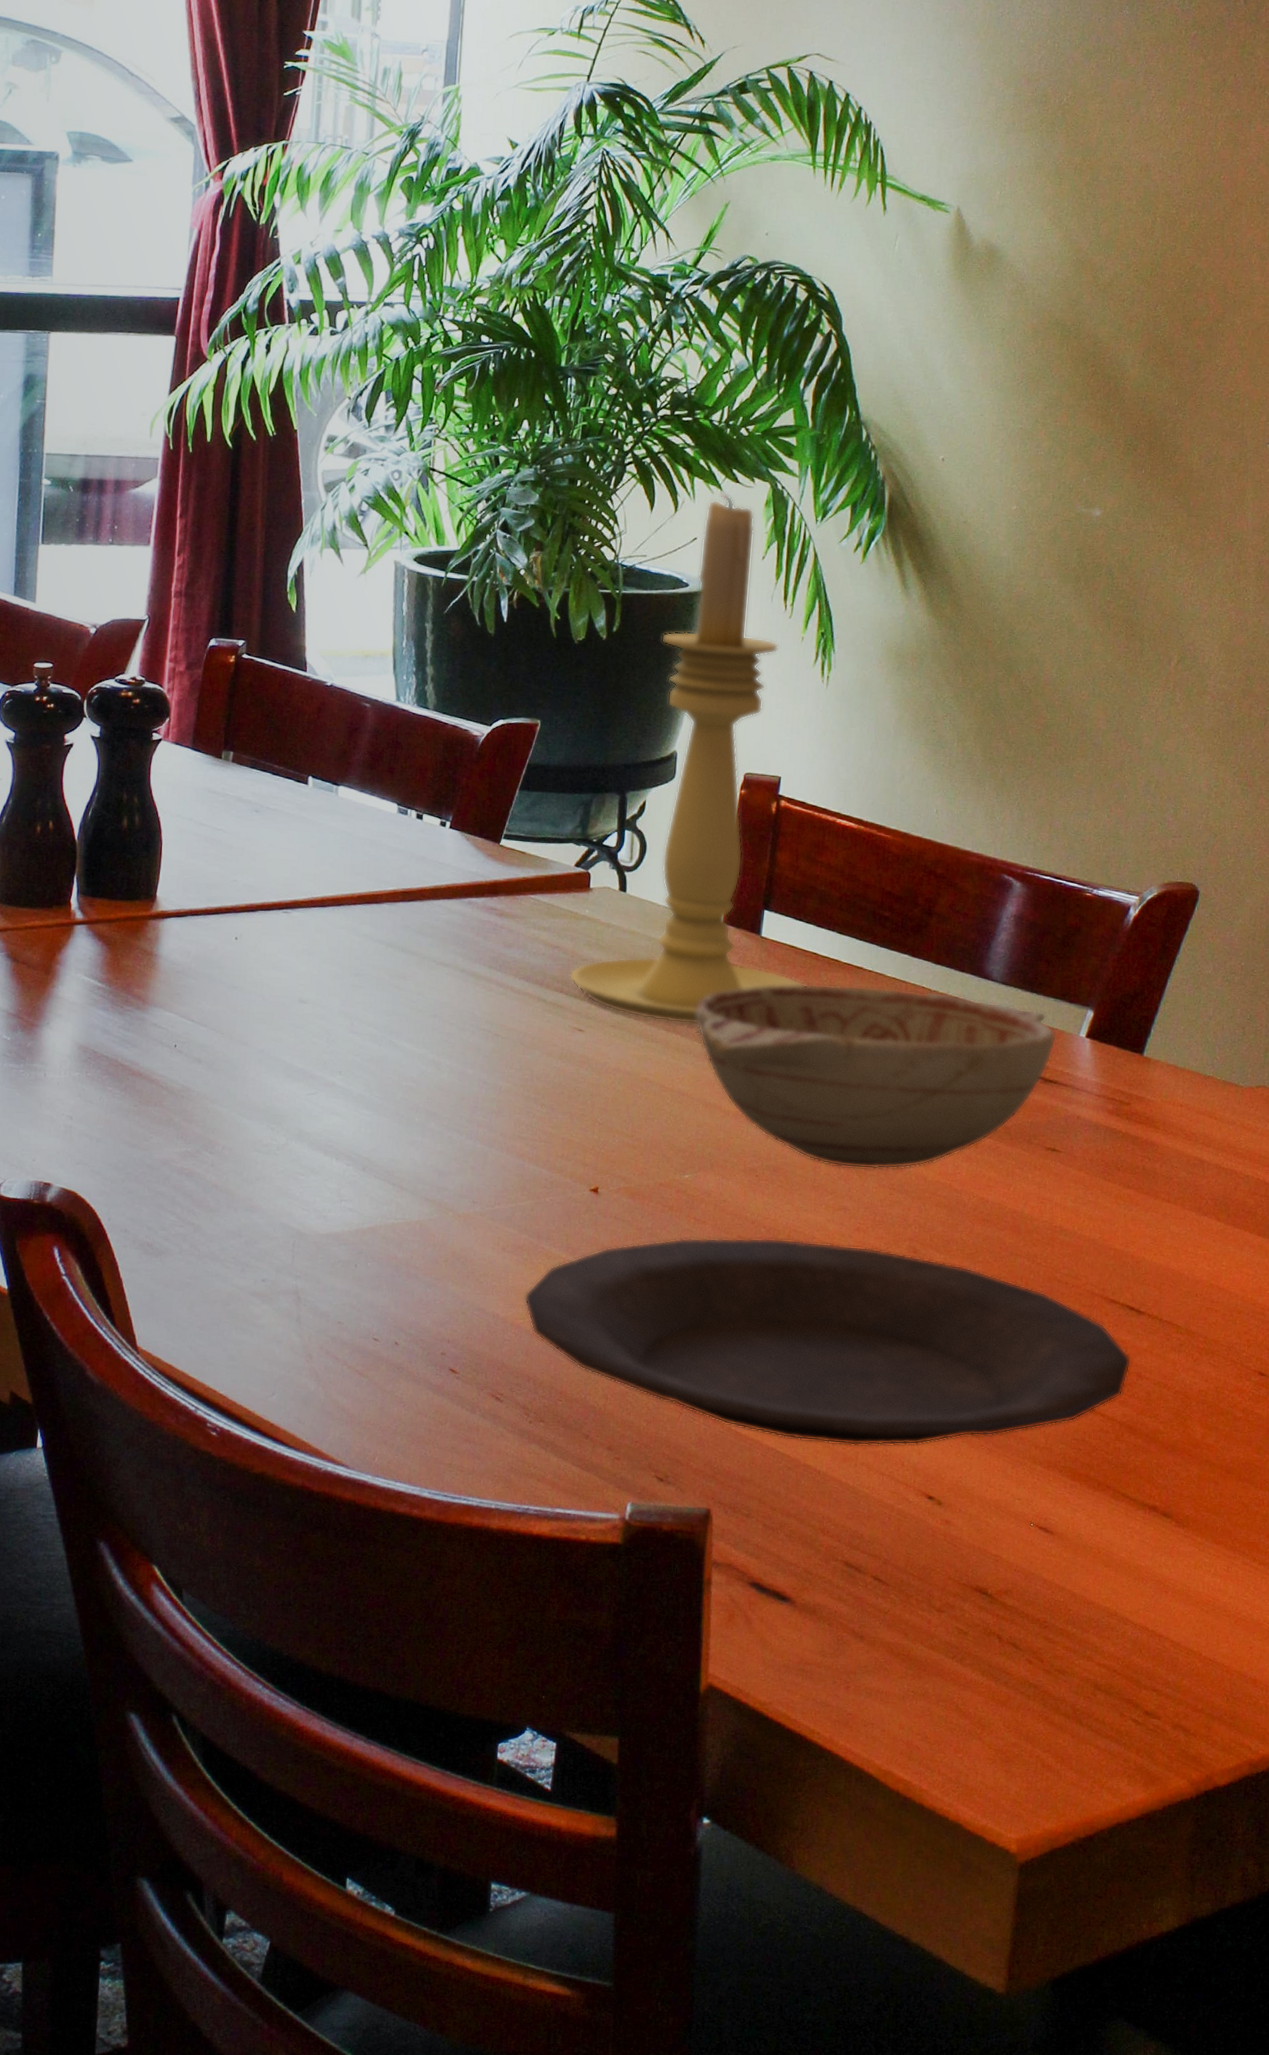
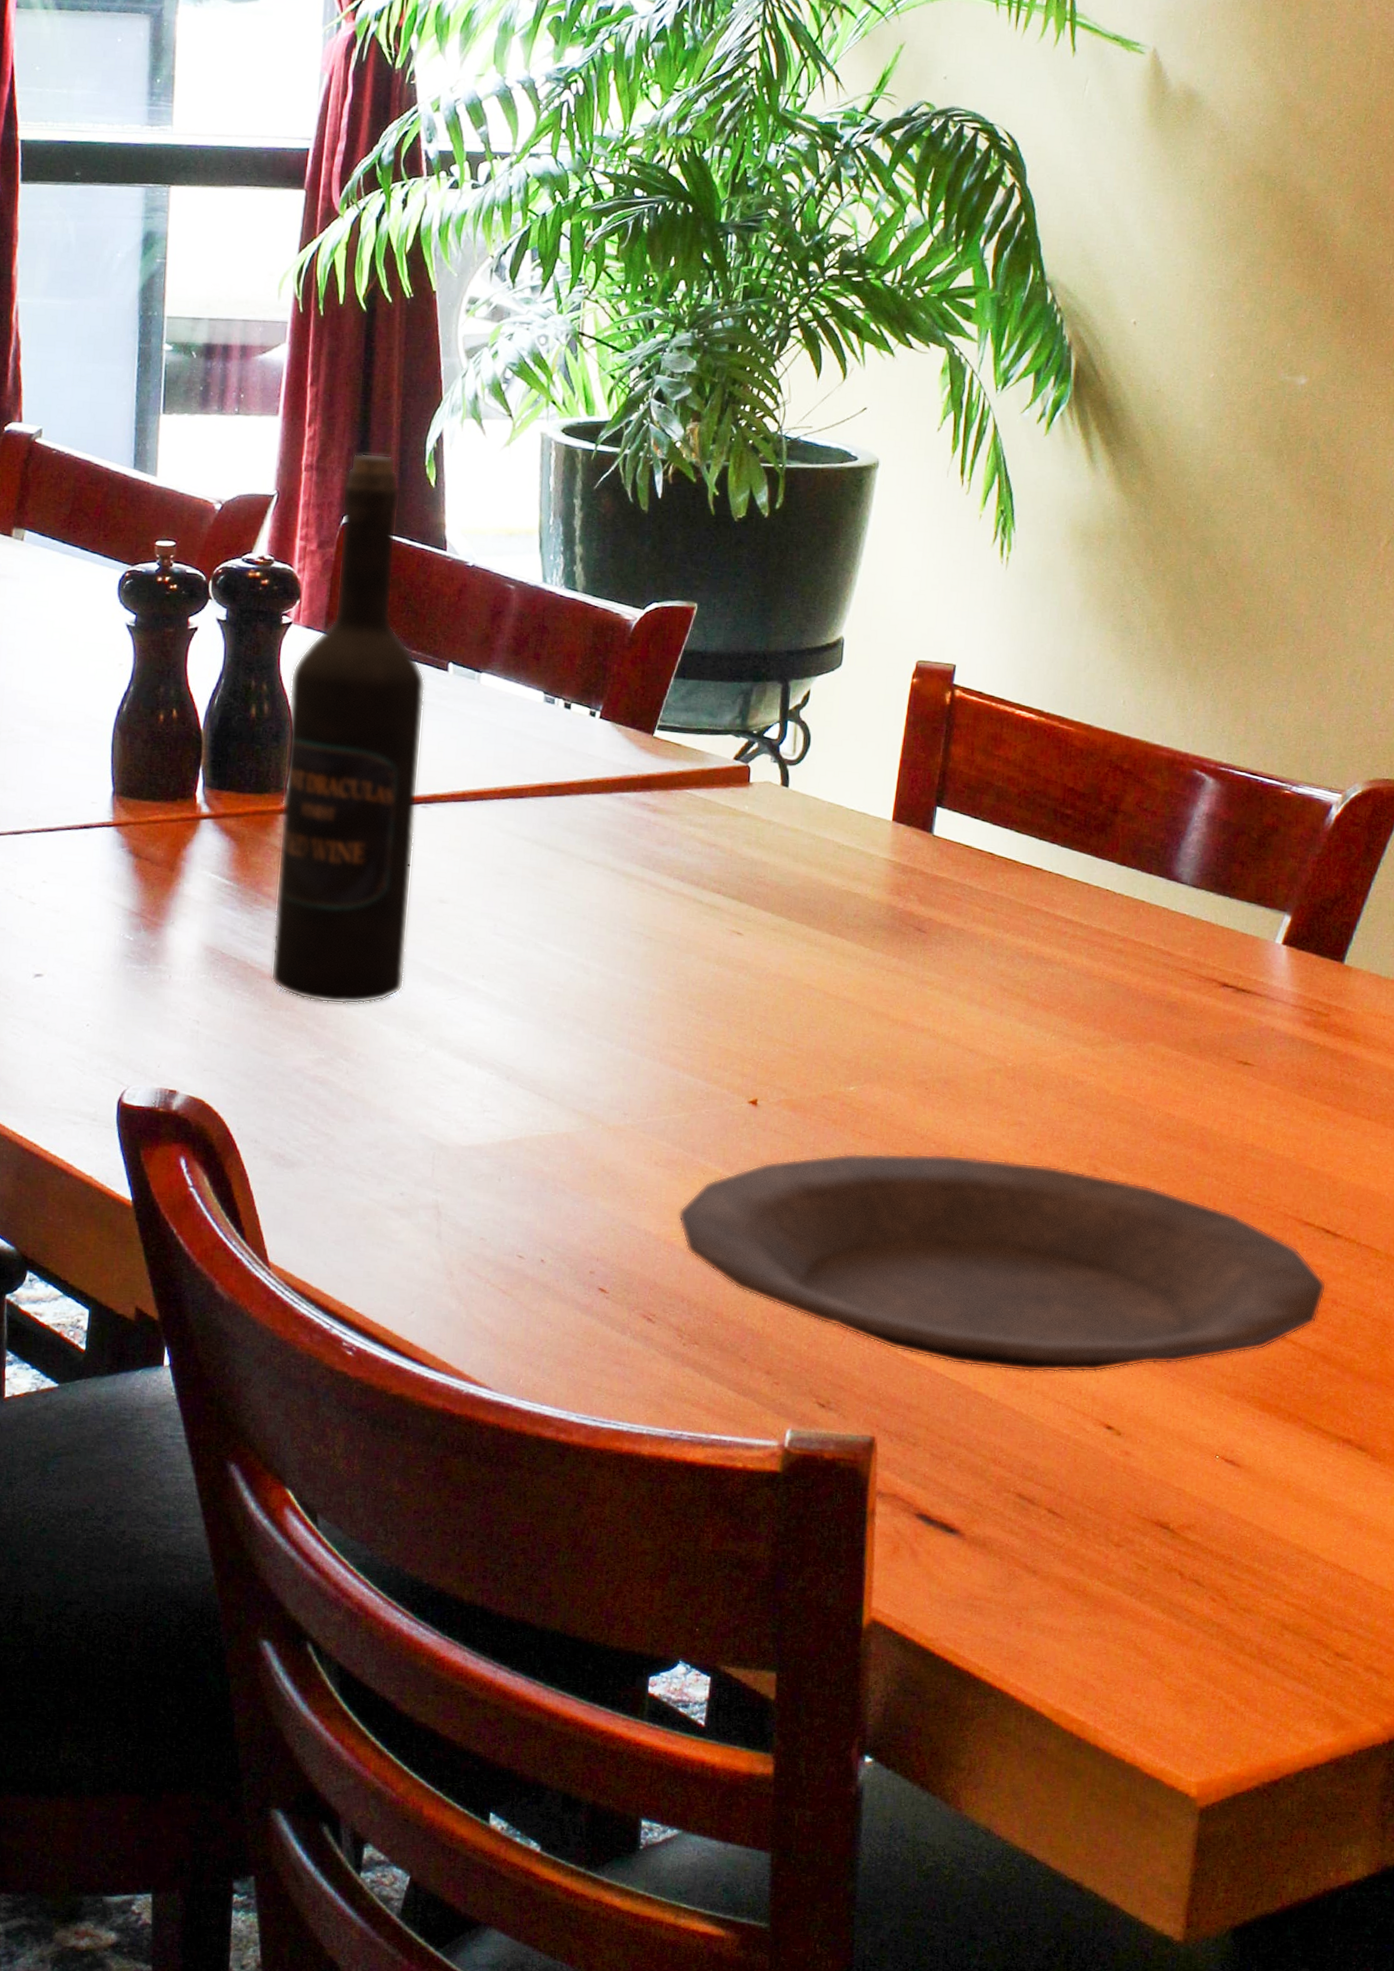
wine bottle: none [140,580,286,1100] -> present [270,453,425,1005]
candle holder: present [569,494,807,1026] -> none [726,360,982,929]
decorative bowl: present [696,984,1057,1170] -> none [863,885,1251,1083]

